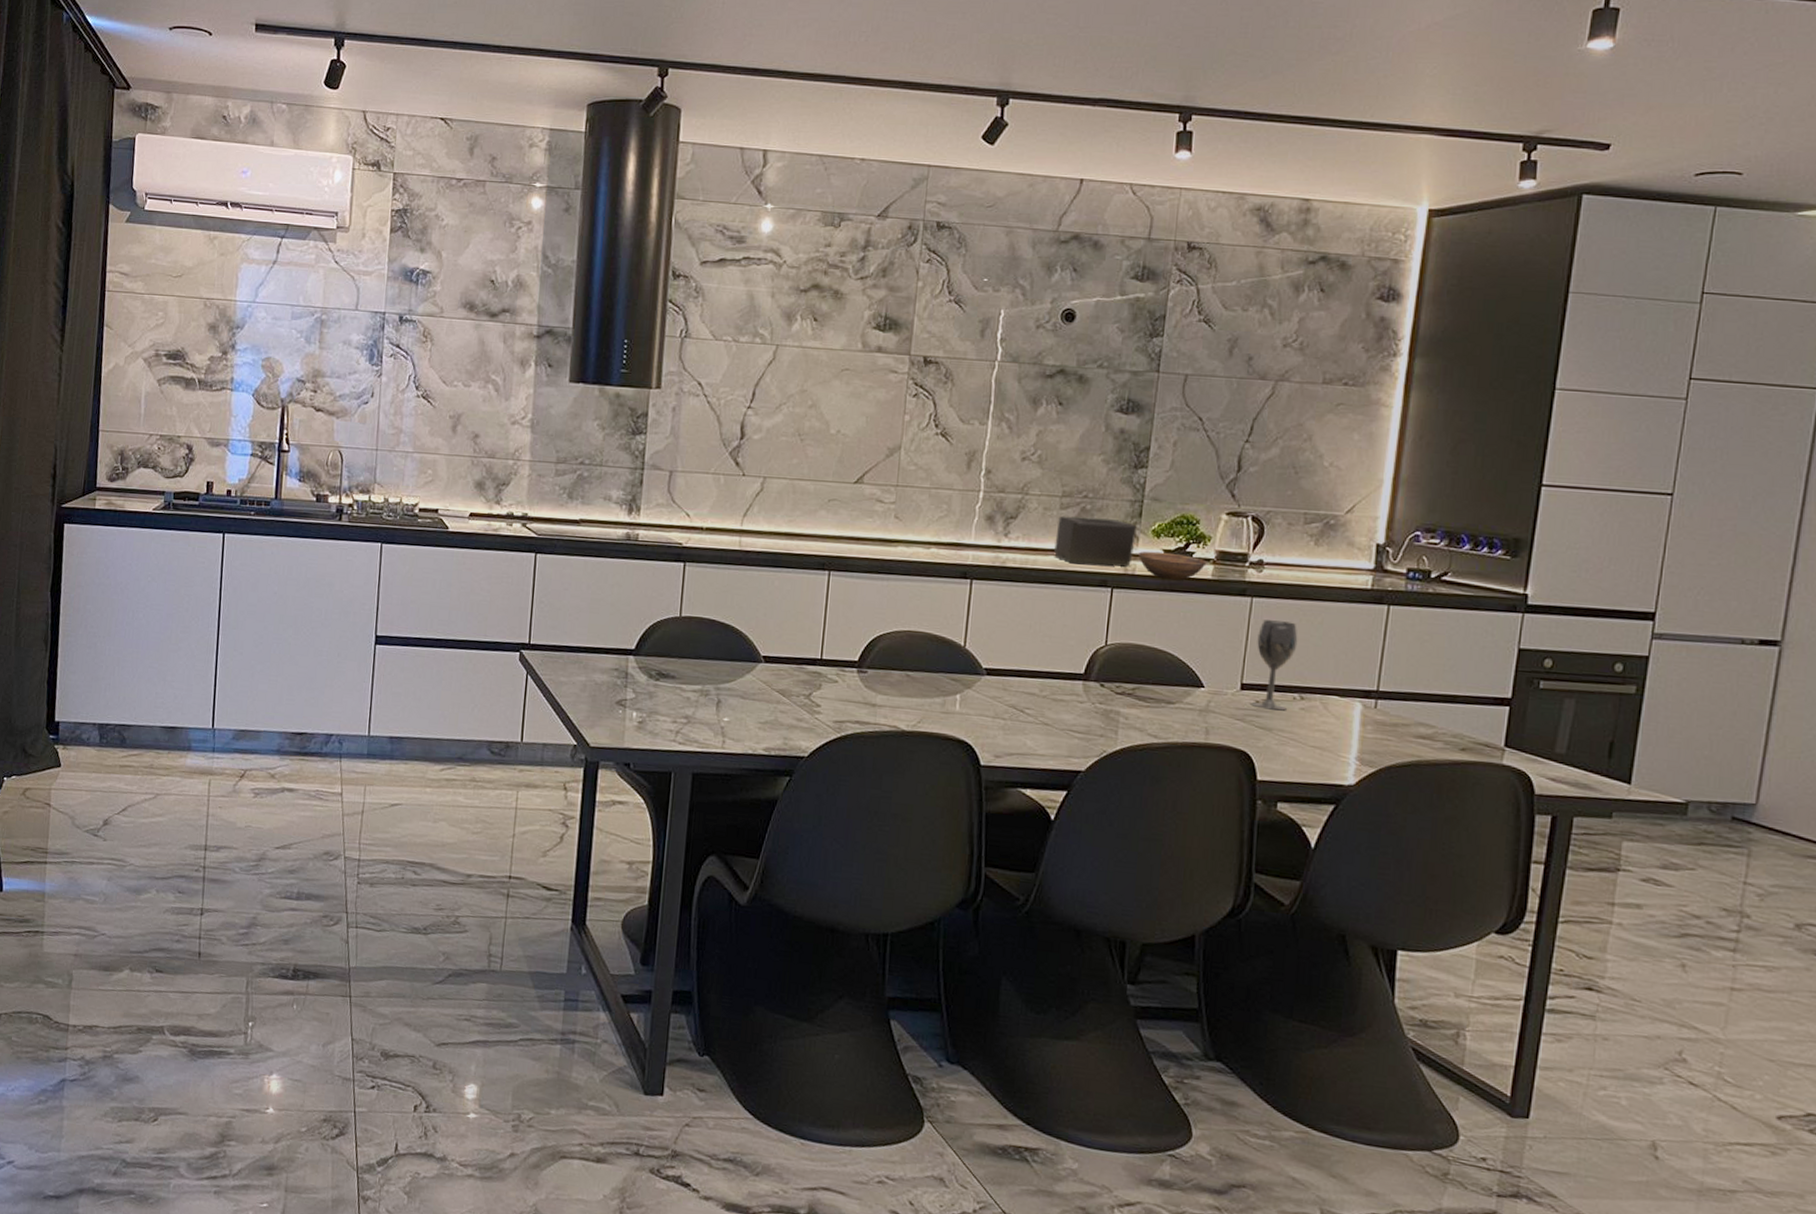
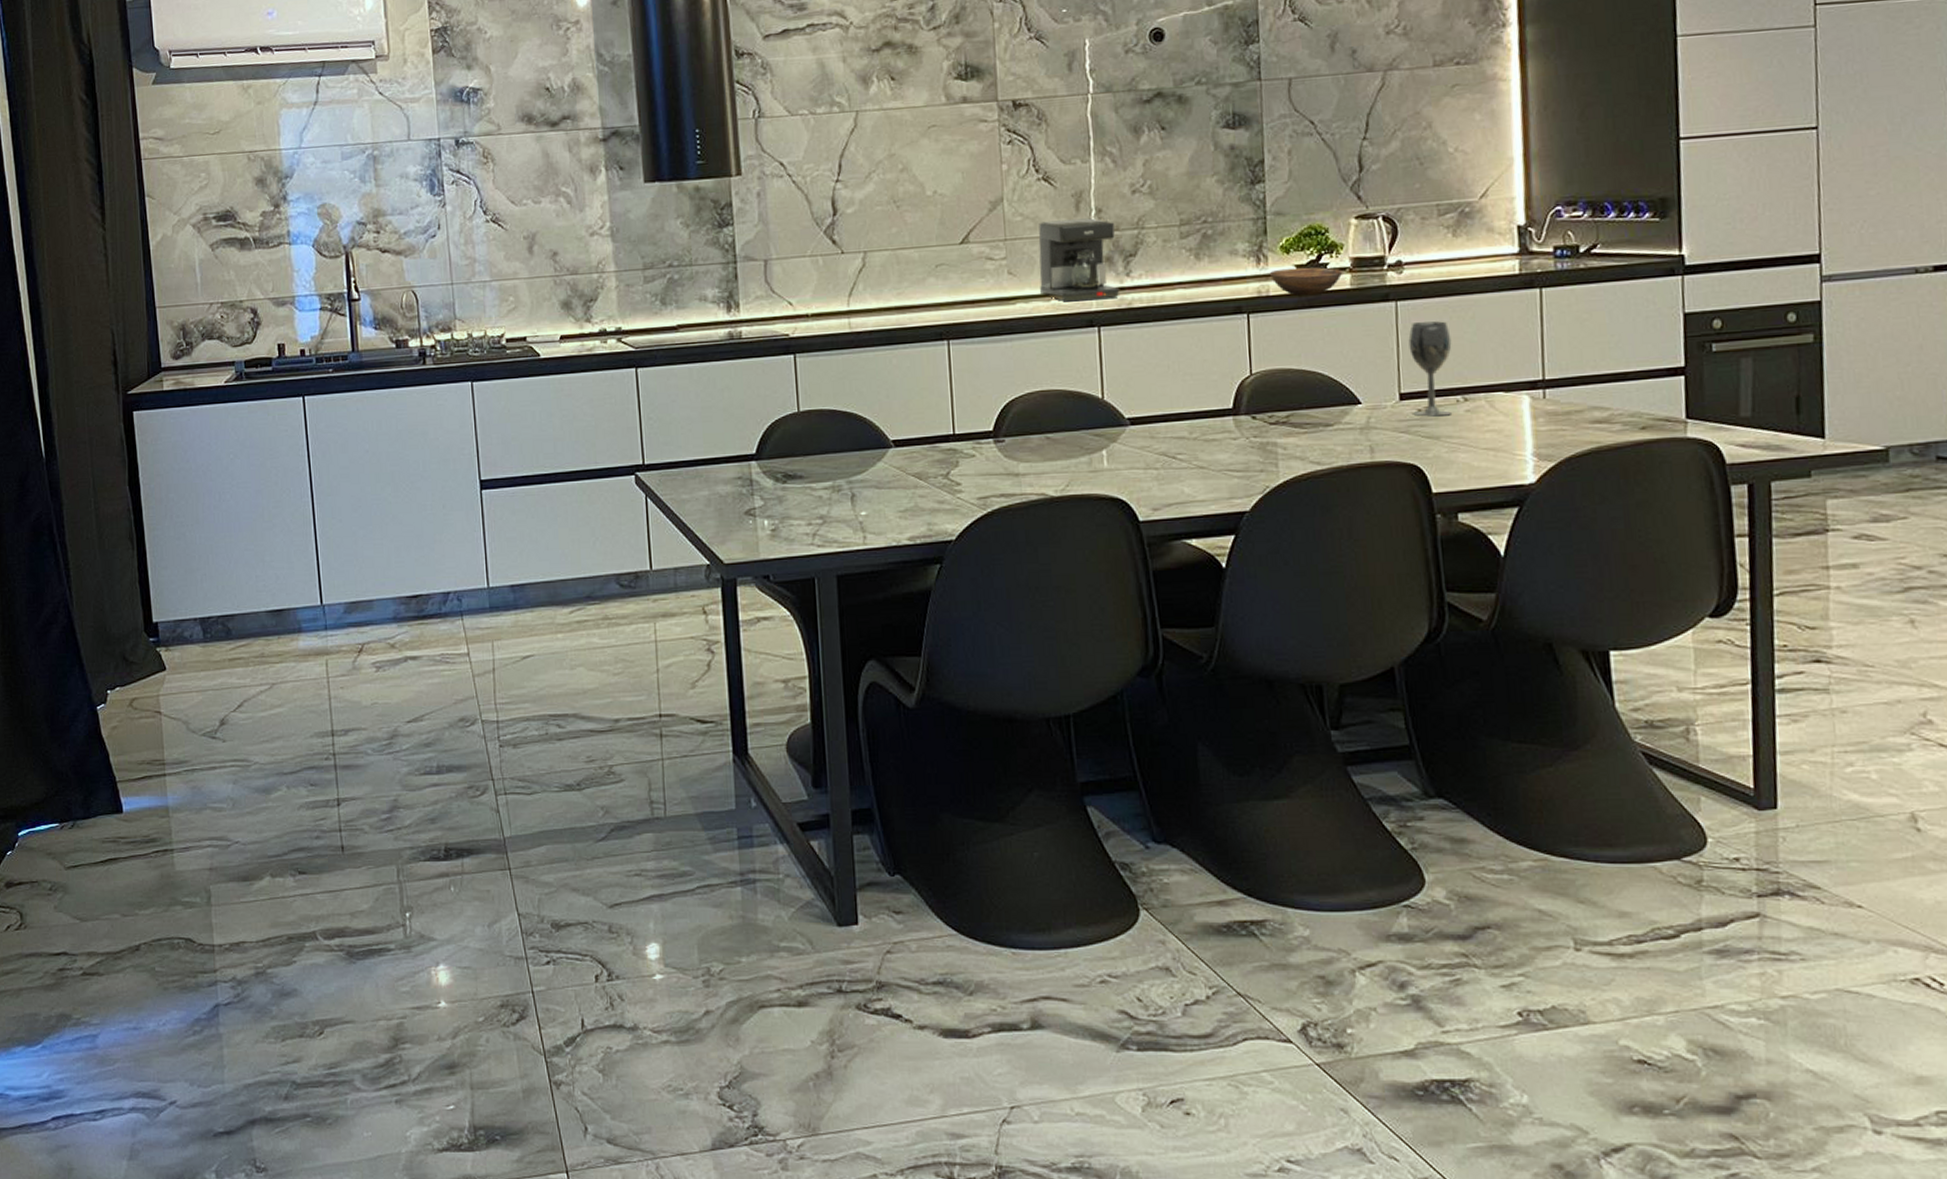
coffee maker: none [921,474,1001,555] -> present [1038,218,1120,302]
toaster: present [1054,515,1137,567] -> none [1180,241,1265,294]

